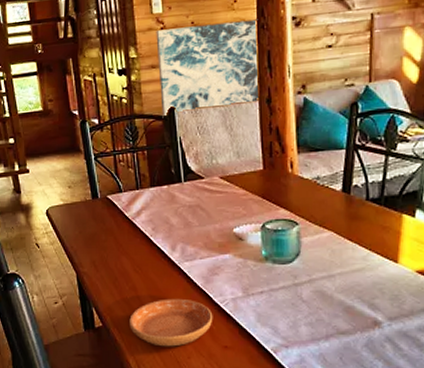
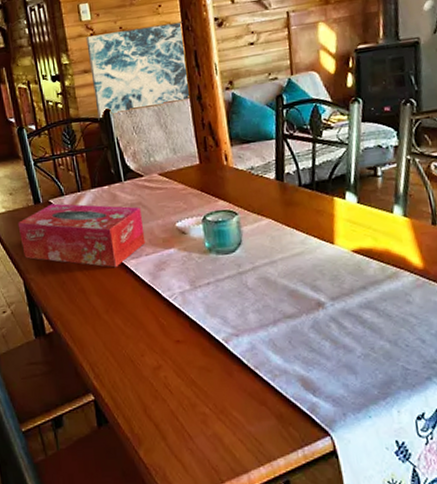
tissue box: none [74,200,201,269] -> present [17,203,146,268]
saucer: present [129,298,213,347] -> none [80,296,163,347]

